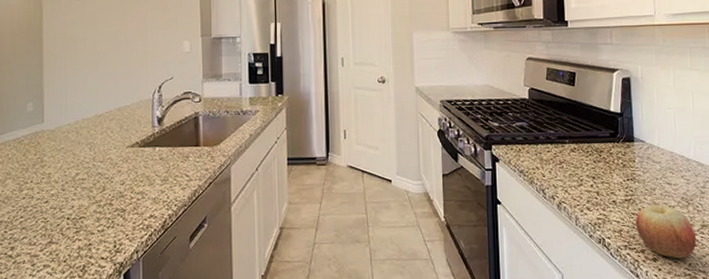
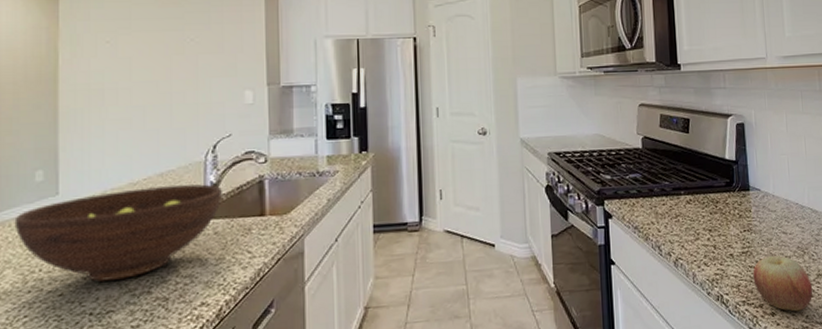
fruit bowl: none [13,118,166,193] -> present [14,184,222,282]

